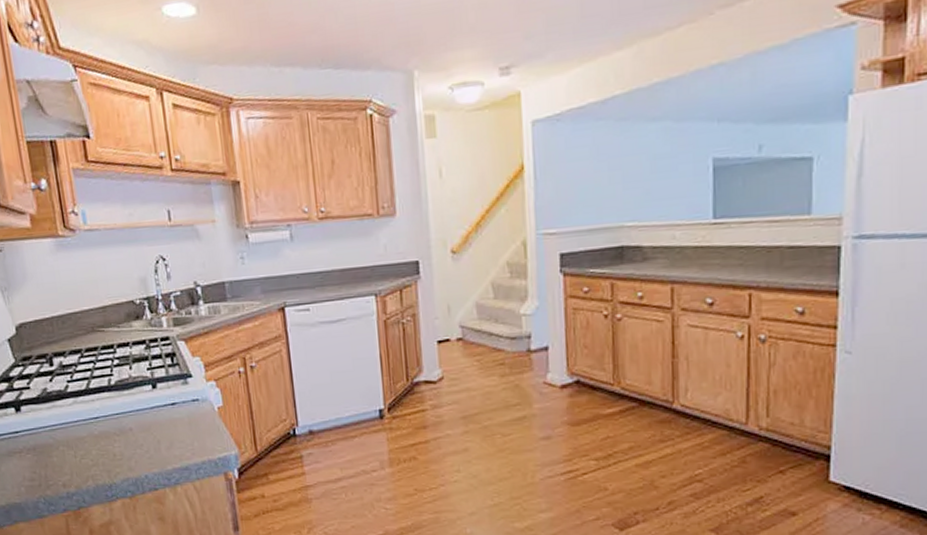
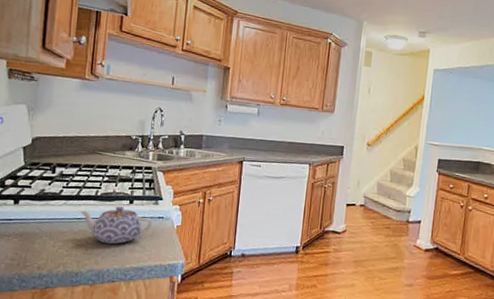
teapot: none [94,393,187,444] -> present [79,205,153,244]

